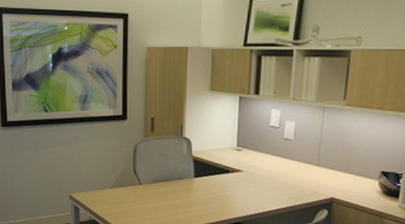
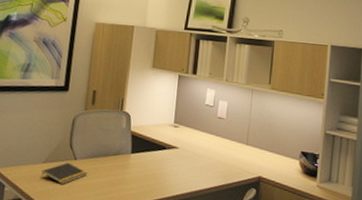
notepad: none [110,187,153,207] -> present [41,162,88,184]

